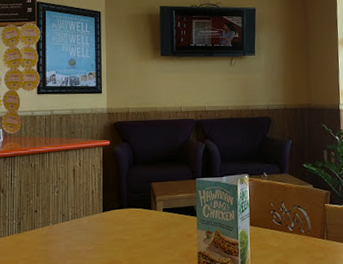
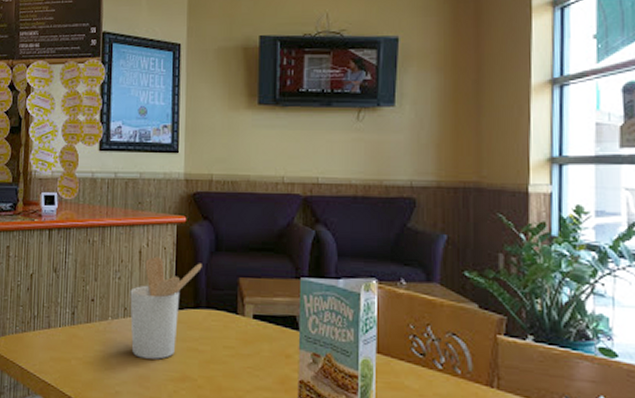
utensil holder: none [67,172,123,252] -> present [130,256,202,360]

